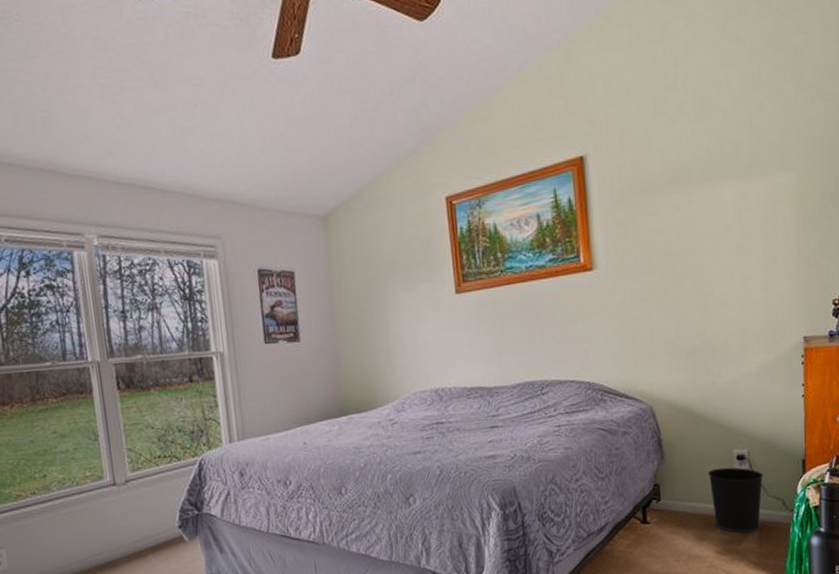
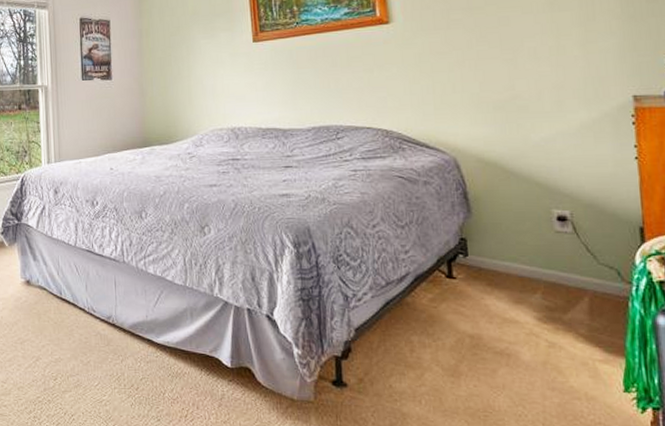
wastebasket: present [707,467,764,533] -> none [522,228,591,302]

